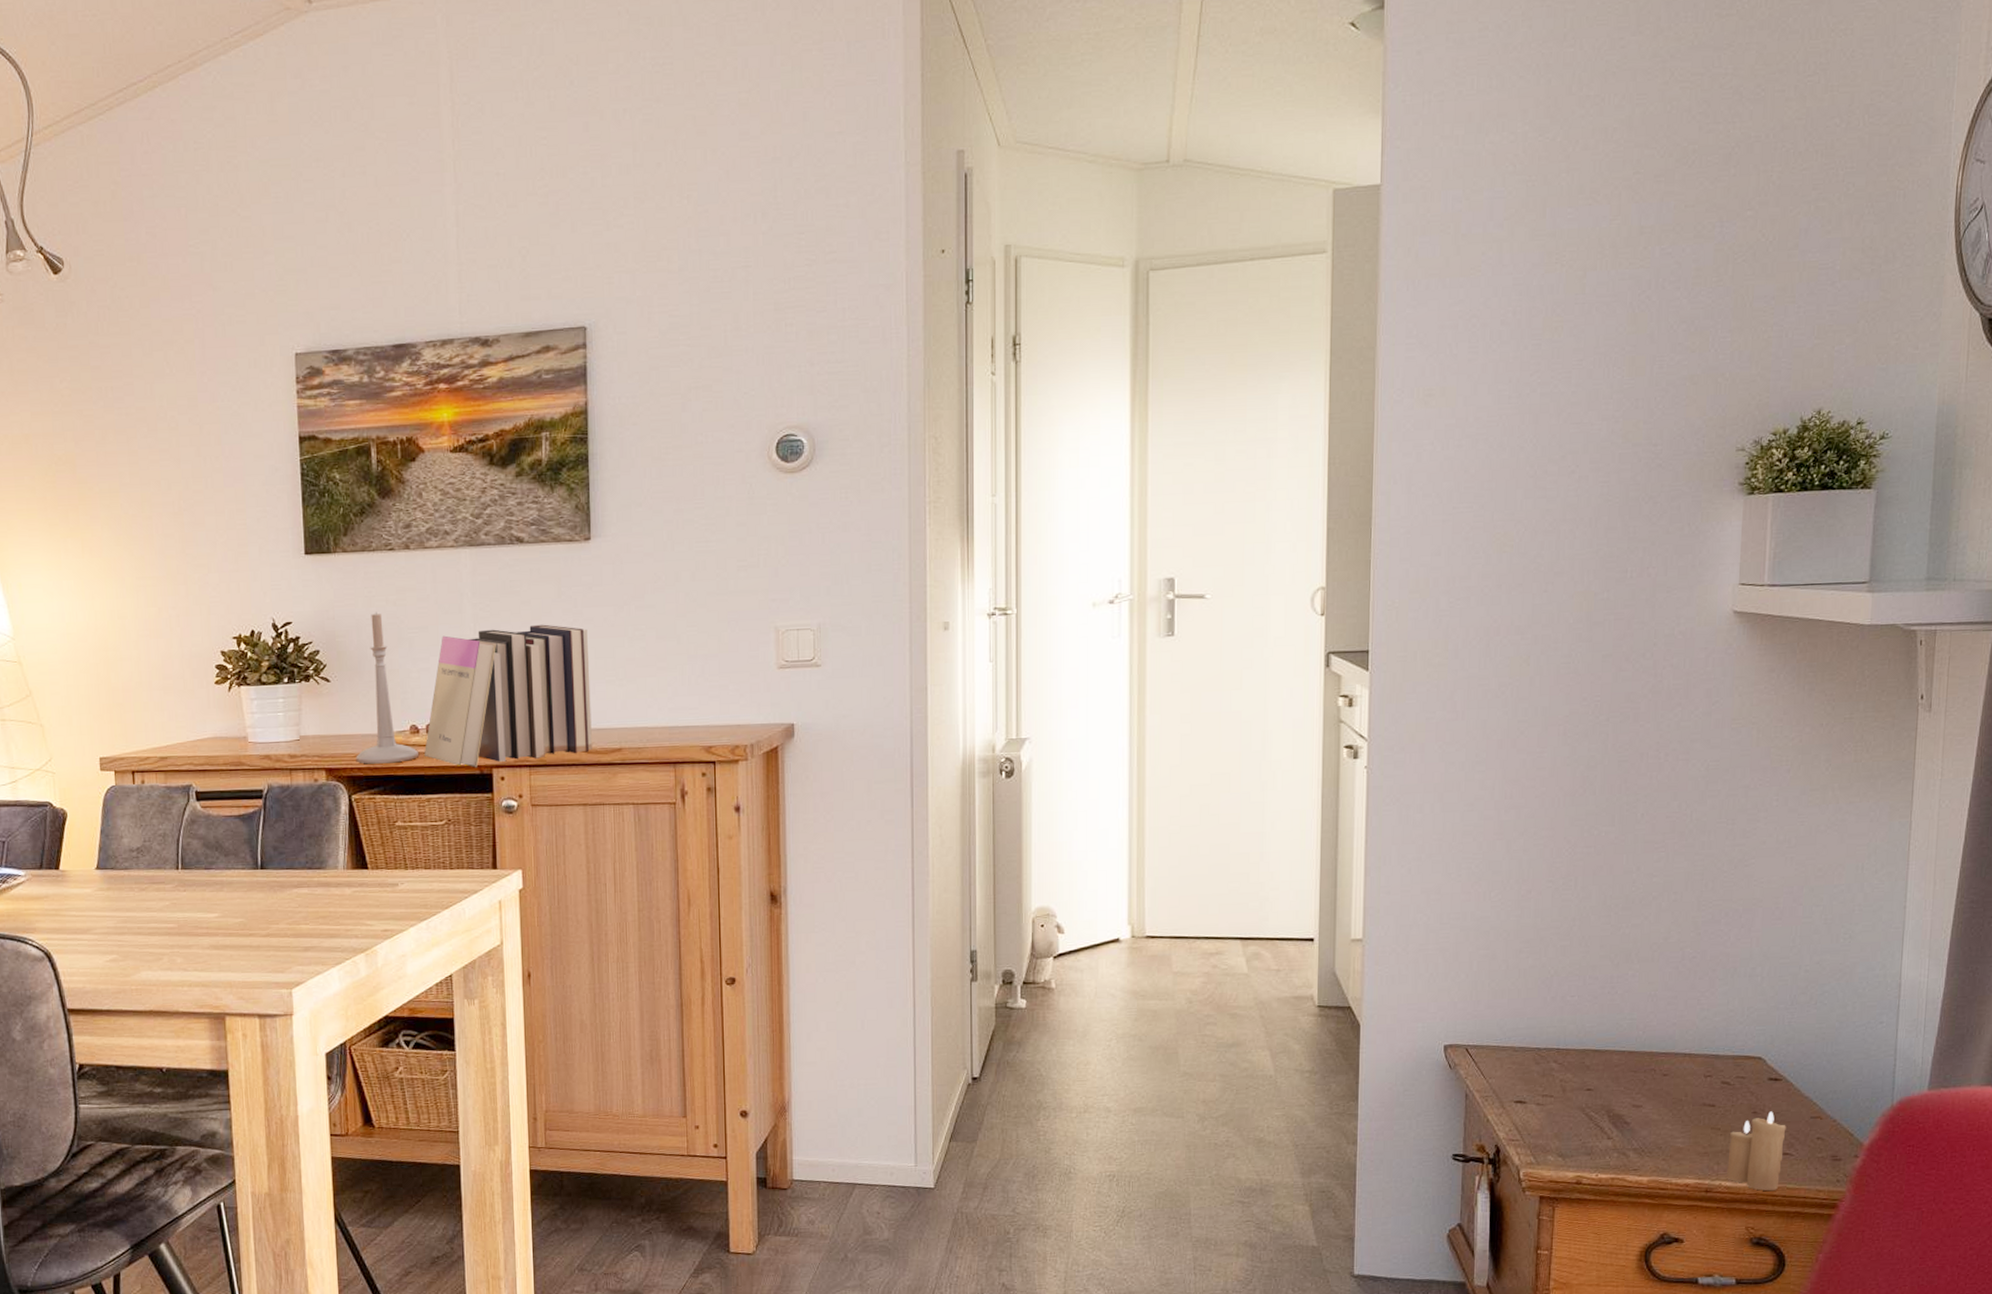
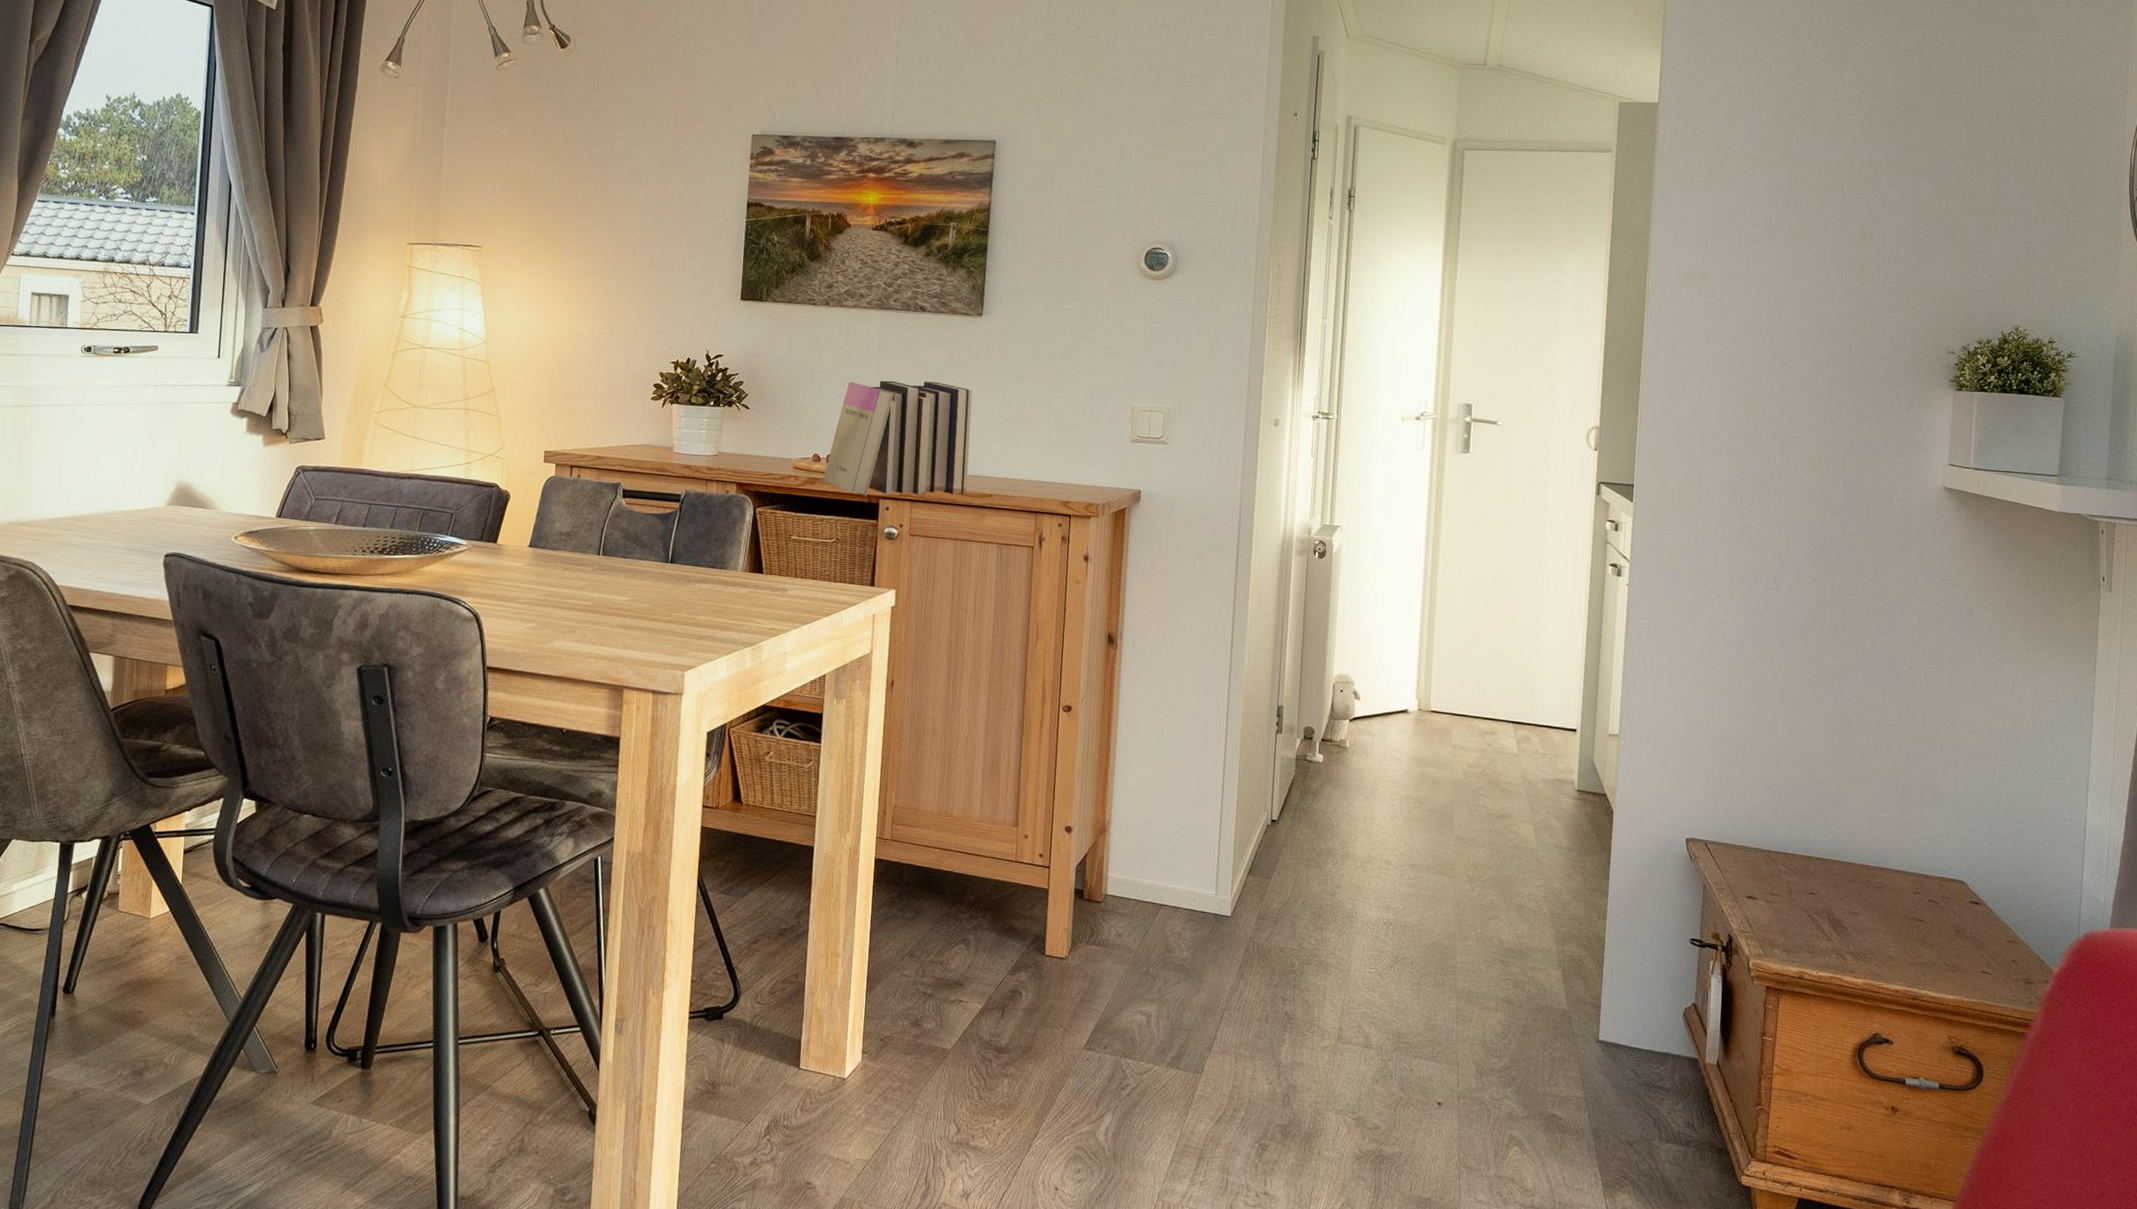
candlestick: present [356,611,420,764] -> none [763,354,819,485]
candle: present [1727,1111,1786,1191] -> none [1932,931,1985,1005]

